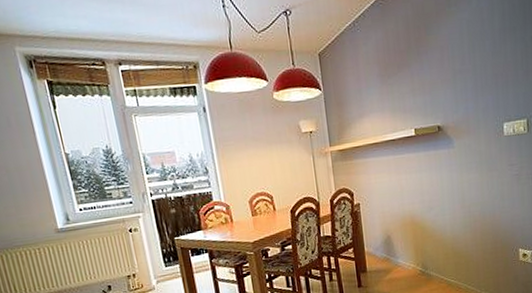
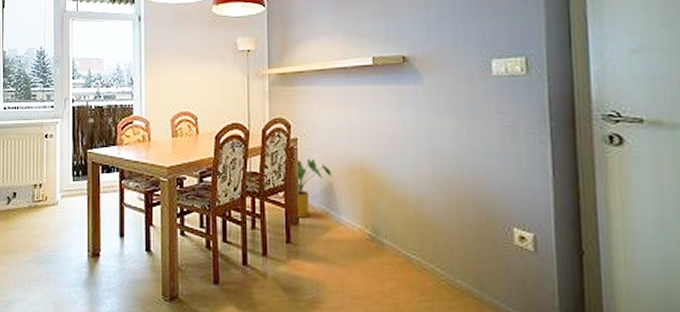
house plant: none [359,218,389,267] -> present [295,159,332,218]

